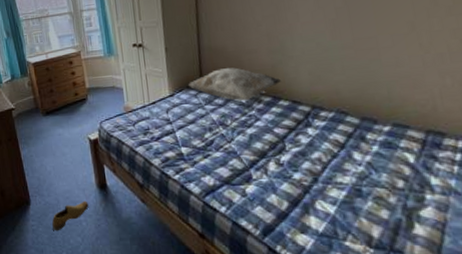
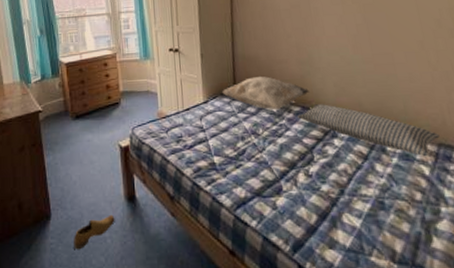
pillow: none [268,93,429,145] -> present [298,104,440,157]

